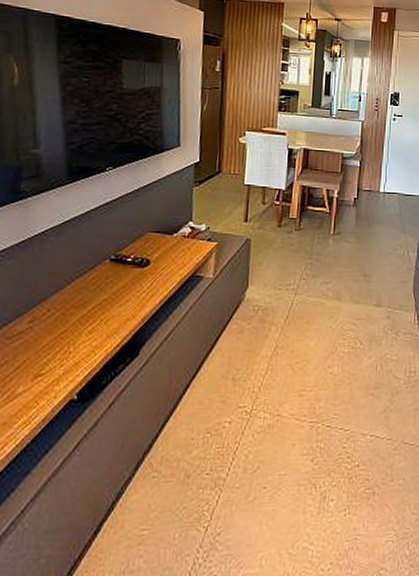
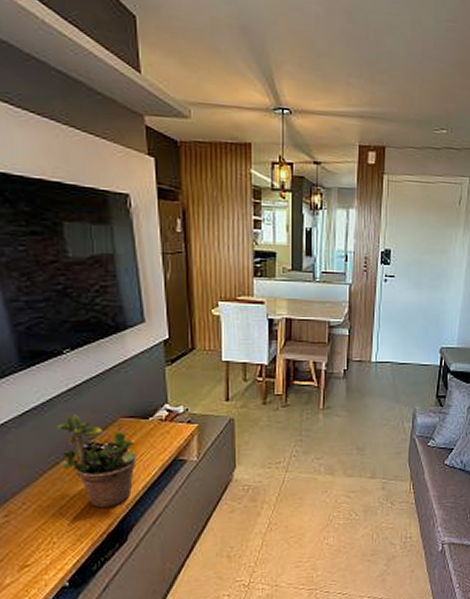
potted plant: none [87,225,158,320] -> present [56,412,136,508]

